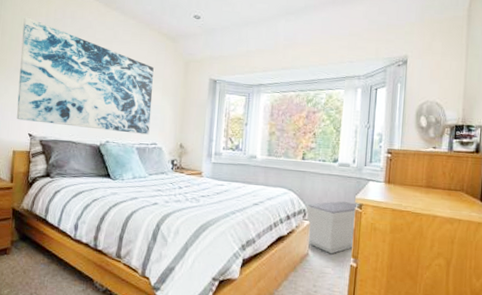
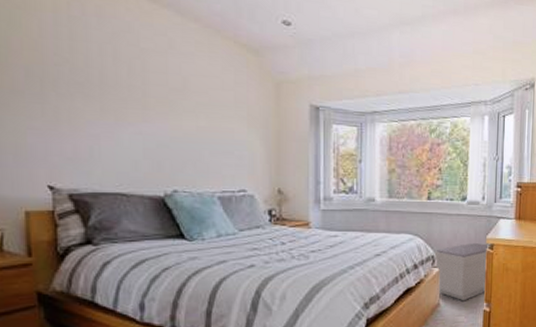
wall art: present [16,17,154,135] -> none [14,11,235,179]

